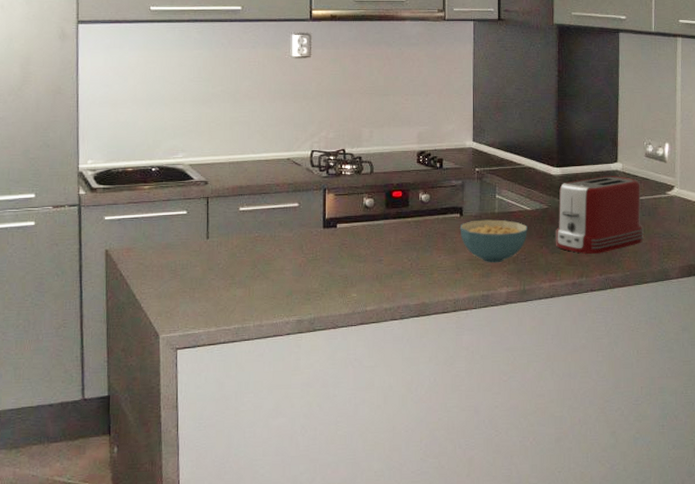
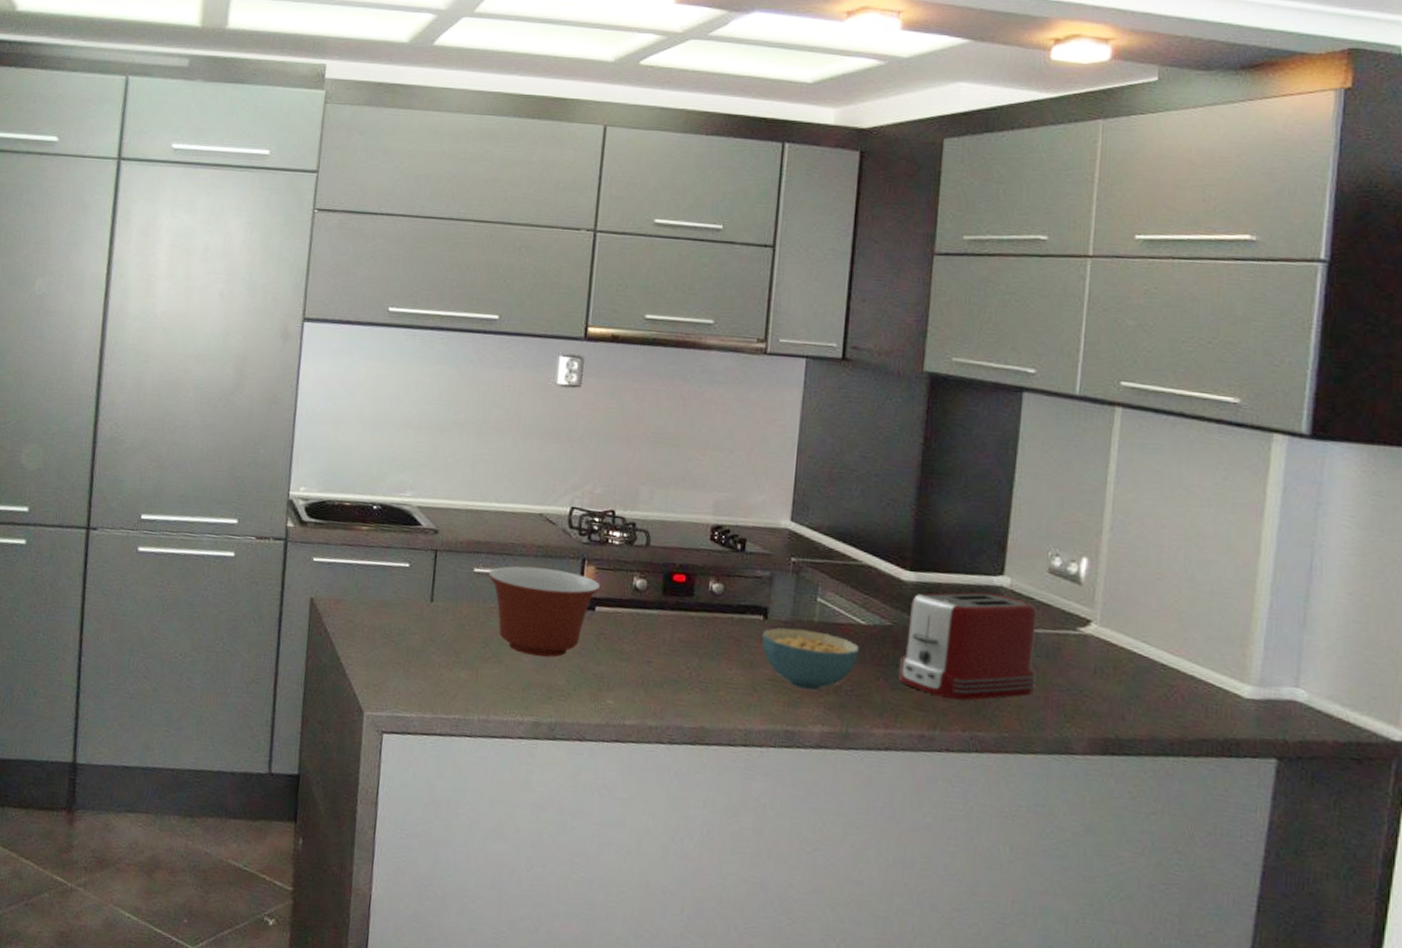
mixing bowl: none [251,200,340,270] -> present [488,566,601,658]

